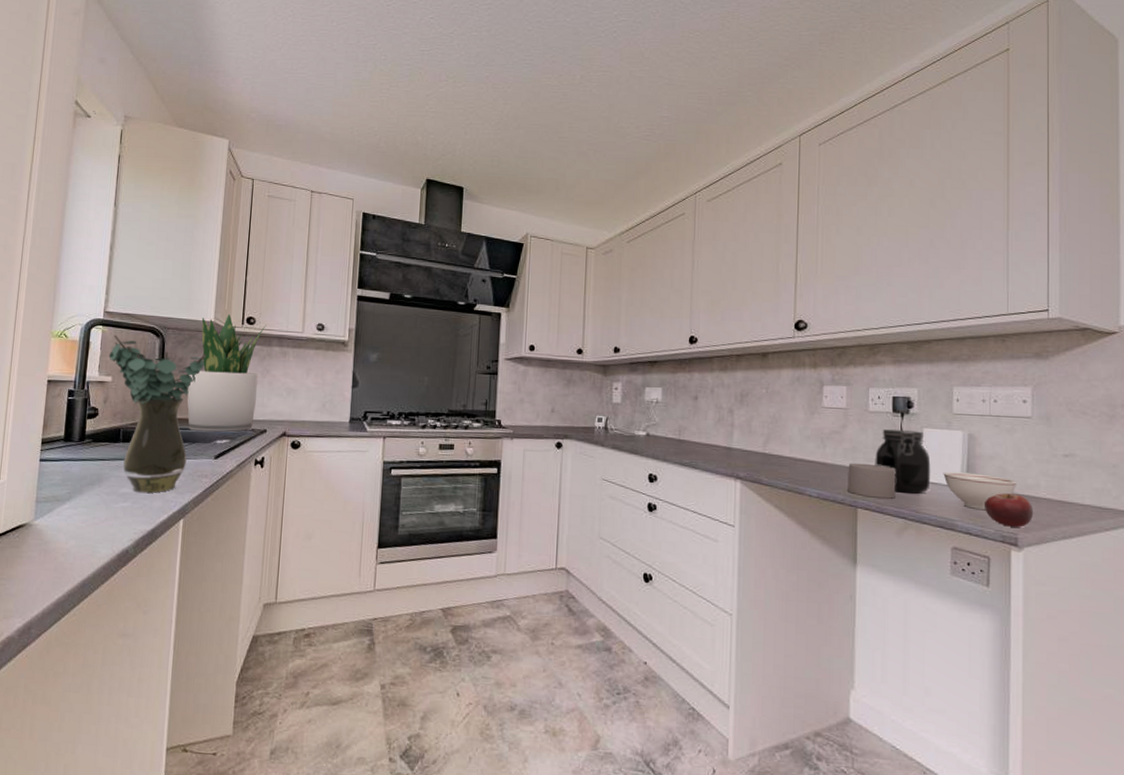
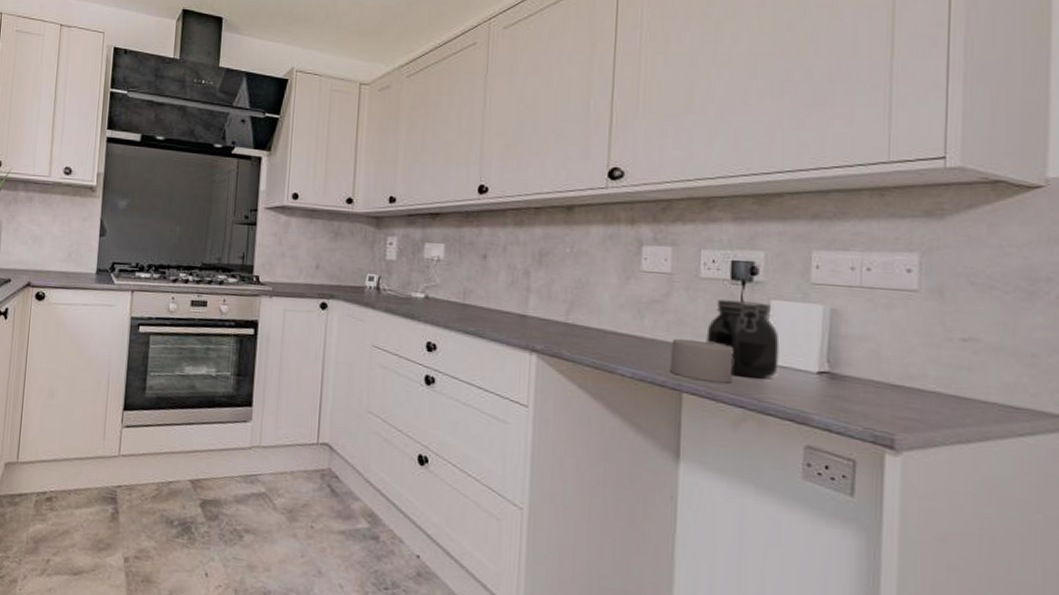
bowl: present [943,472,1018,511] -> none [795,353,896,403]
fruit: present [985,493,1034,527] -> none [850,382,918,426]

